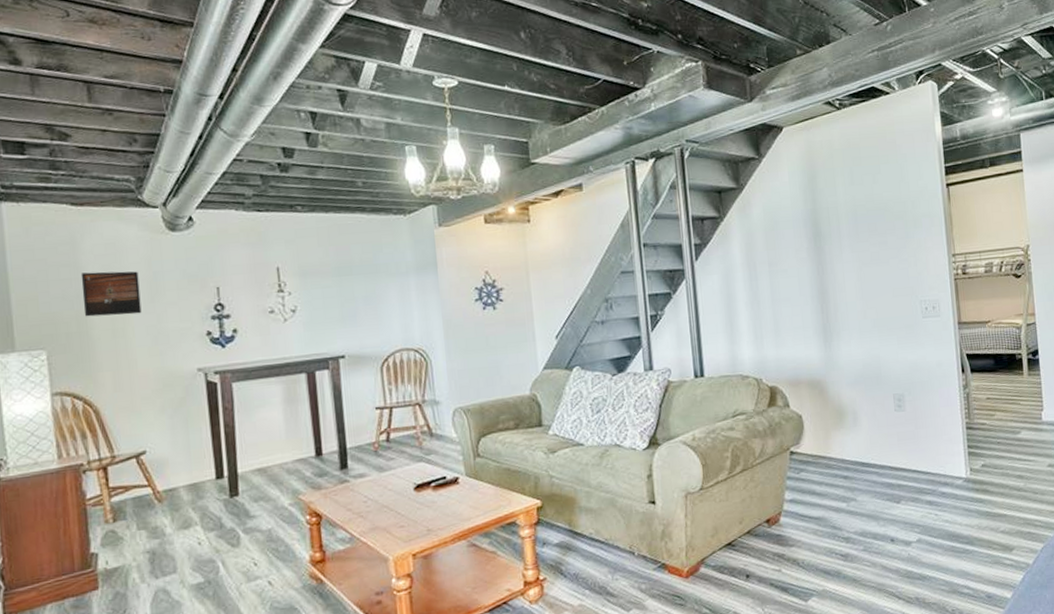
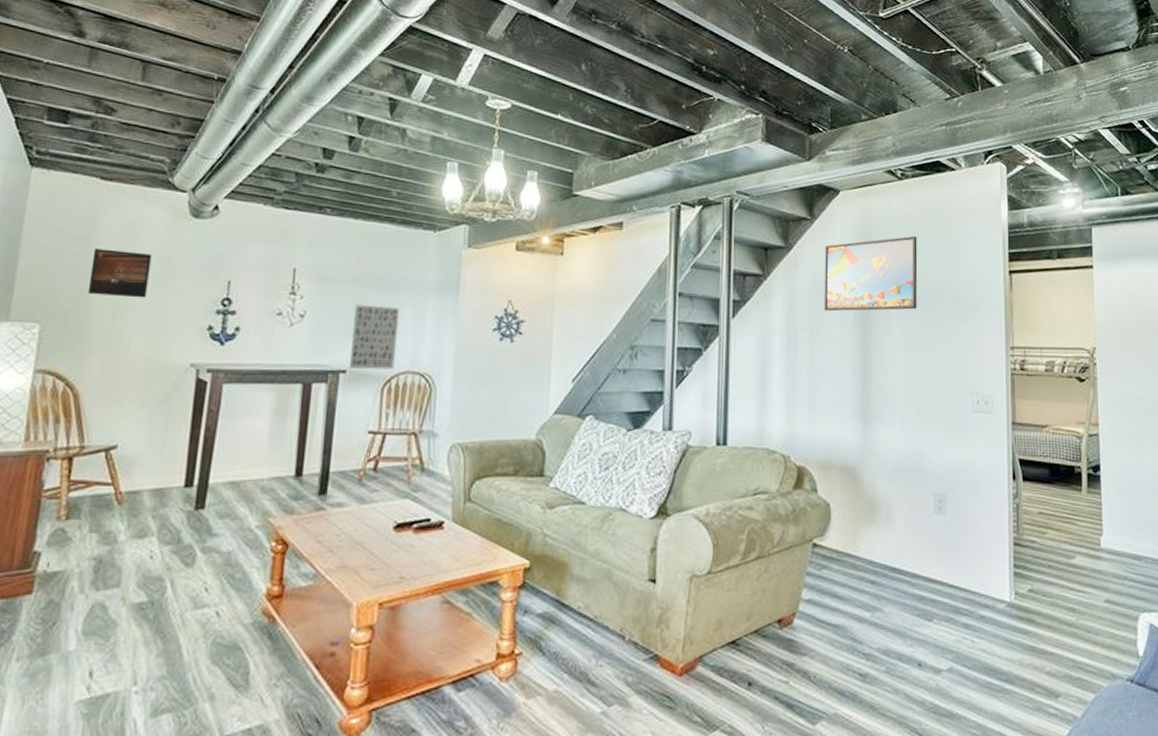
wall art: none [342,291,389,353] -> present [350,304,399,370]
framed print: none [774,162,865,244] -> present [824,235,918,312]

